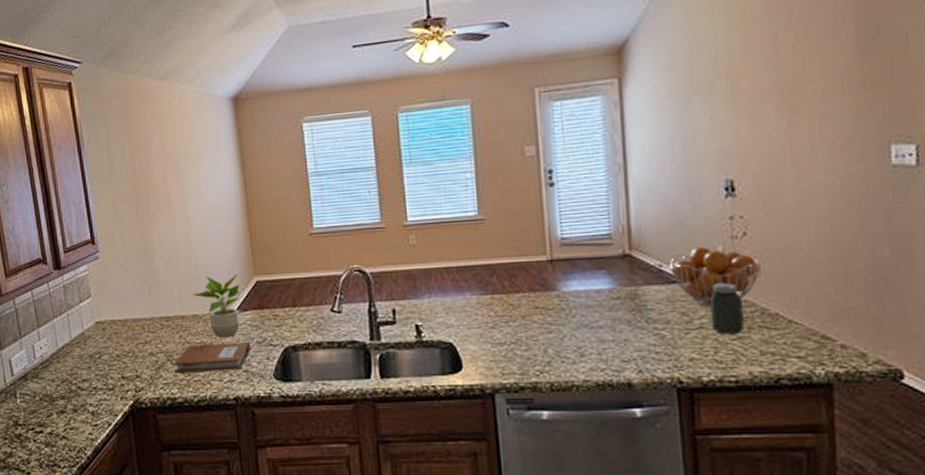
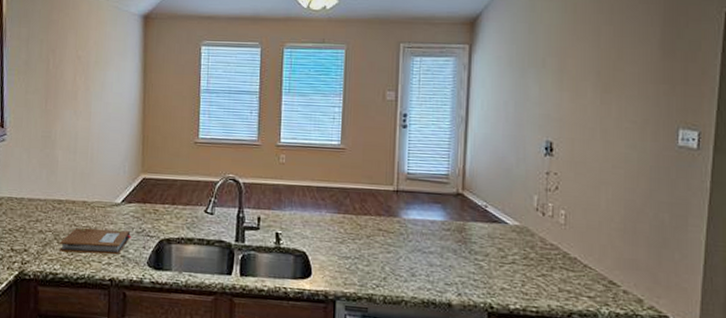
potted plant: present [193,273,241,337] -> none [85,168,129,225]
fruit basket: present [669,247,760,308] -> none [493,194,566,247]
jar: present [709,283,744,334] -> none [522,227,550,272]

